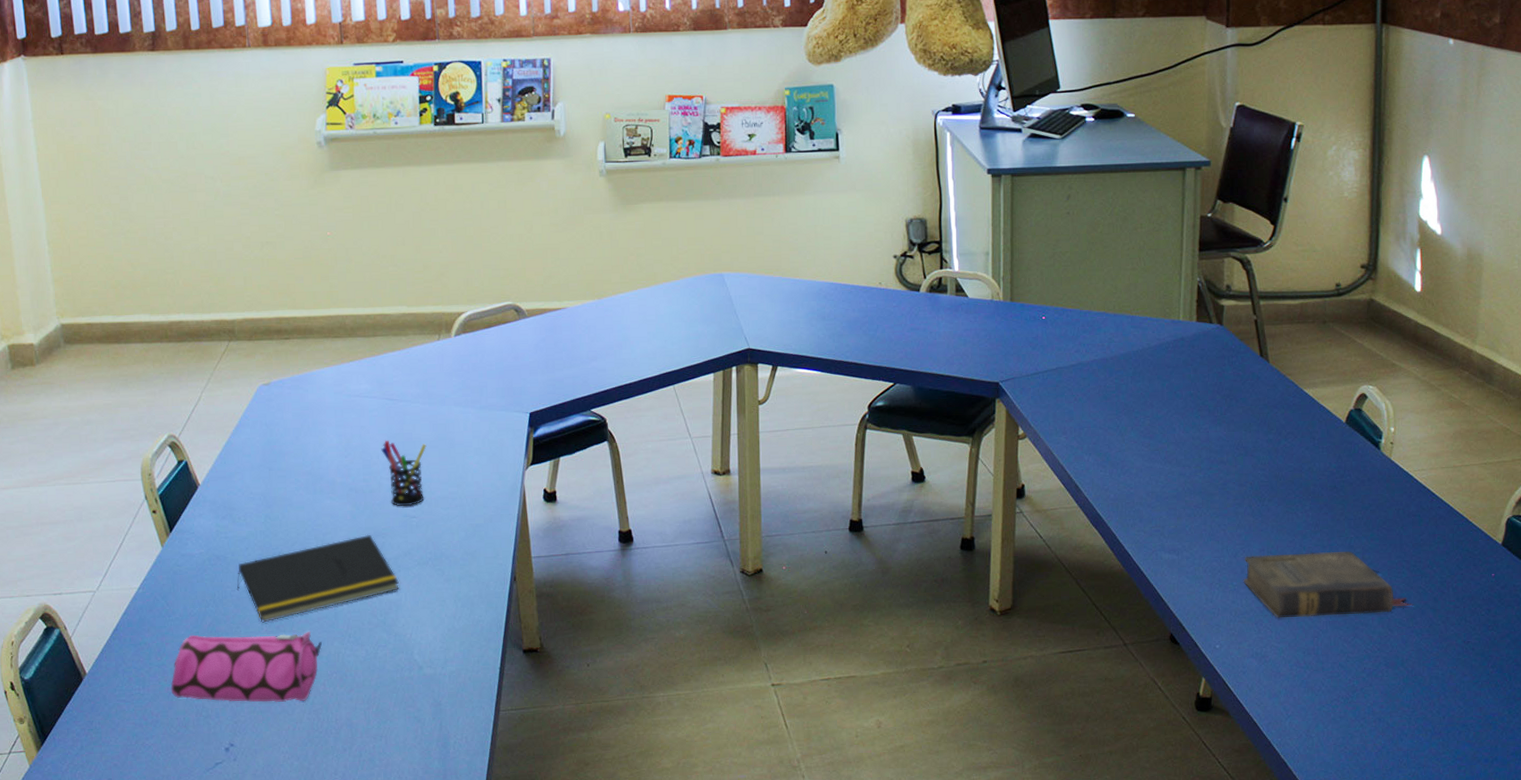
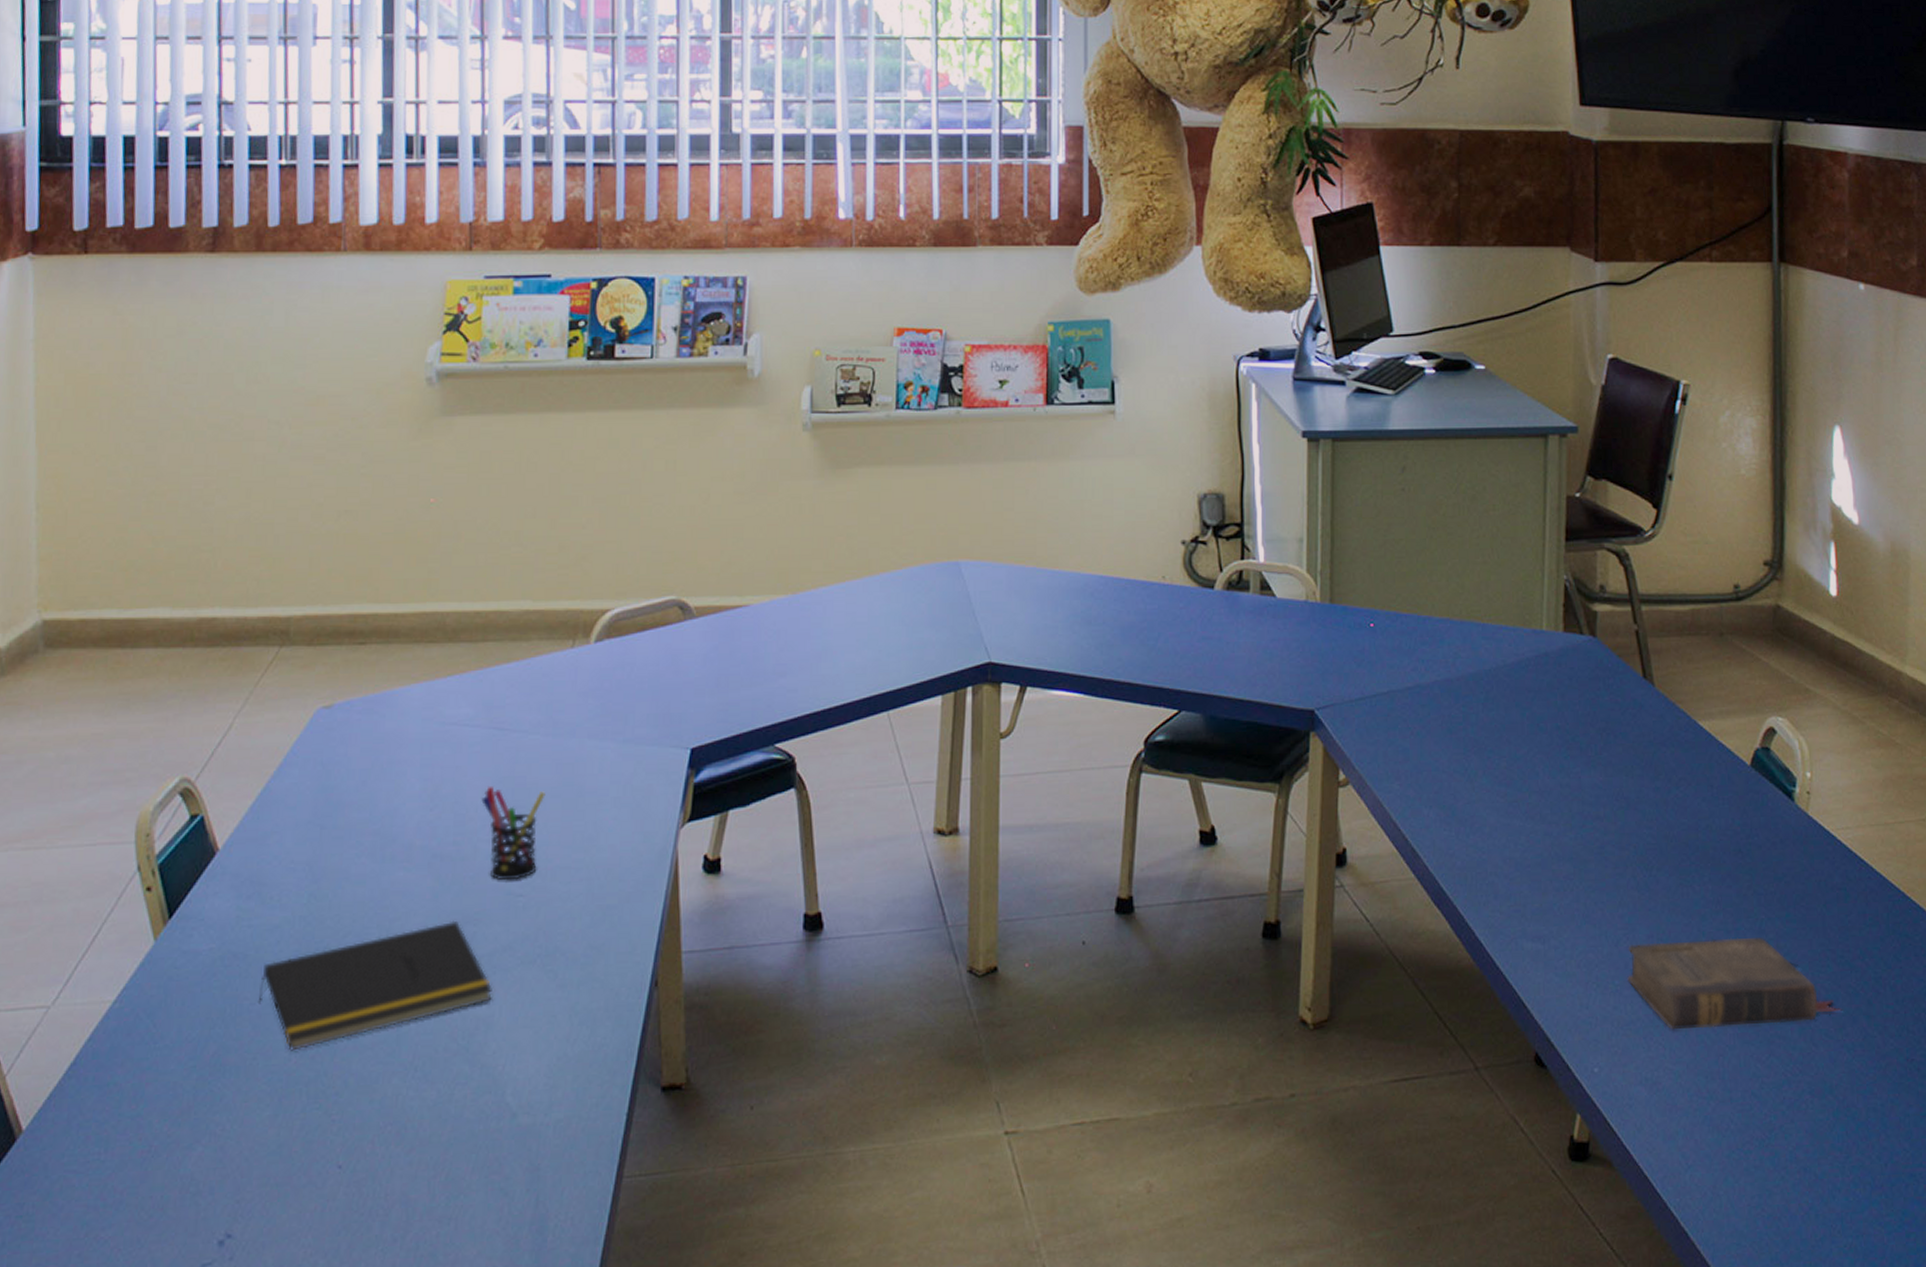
pencil case: present [170,631,322,703] -> none [146,1062,374,1171]

